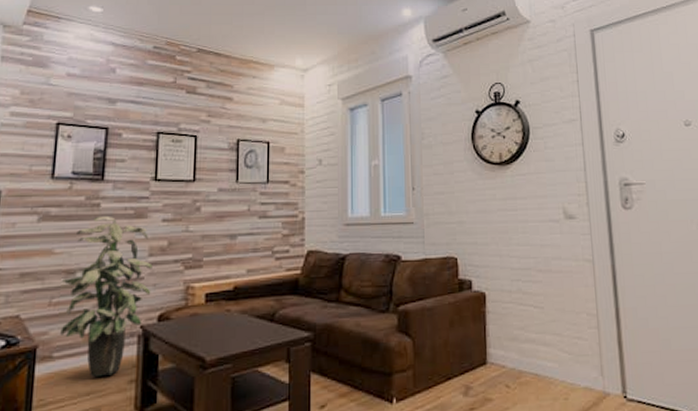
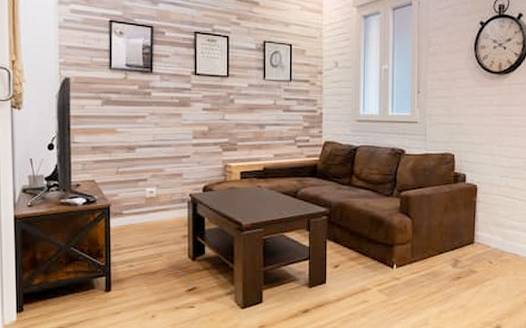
indoor plant: present [60,215,153,378] -> none [124,103,196,232]

